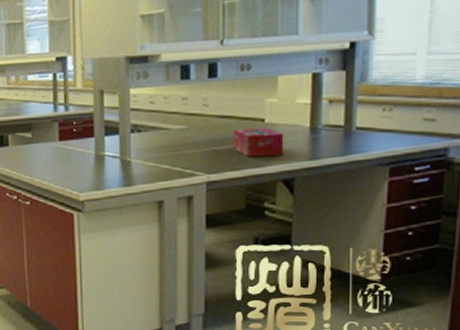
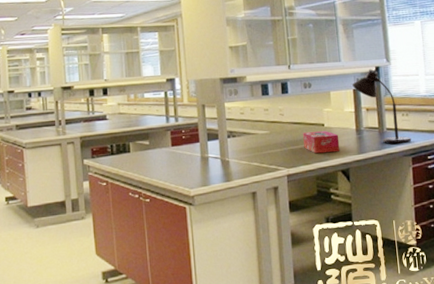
desk lamp: none [312,45,393,149] -> present [352,69,412,144]

